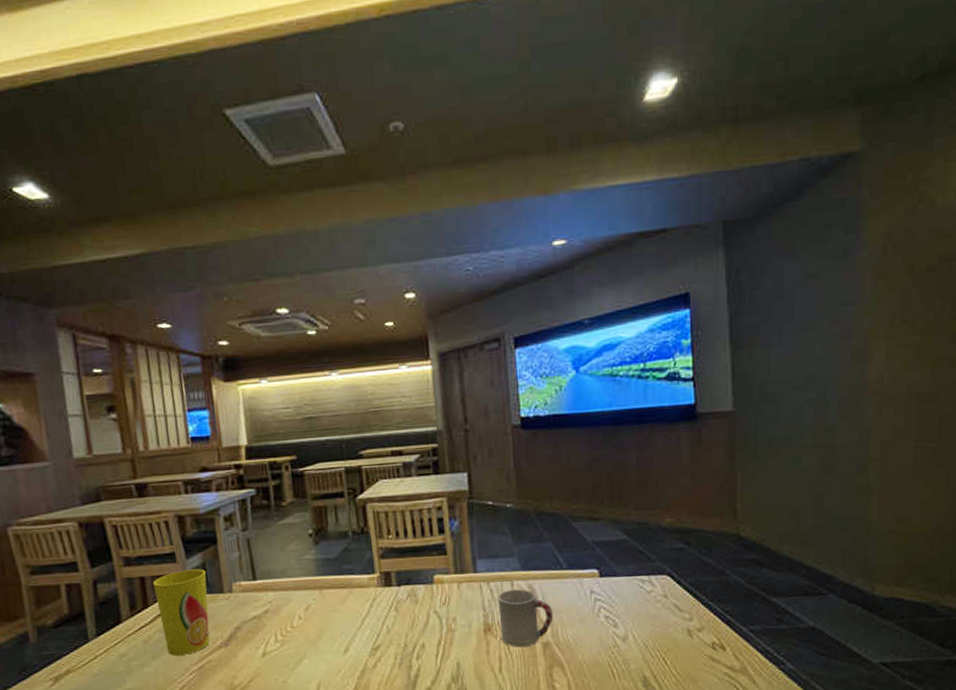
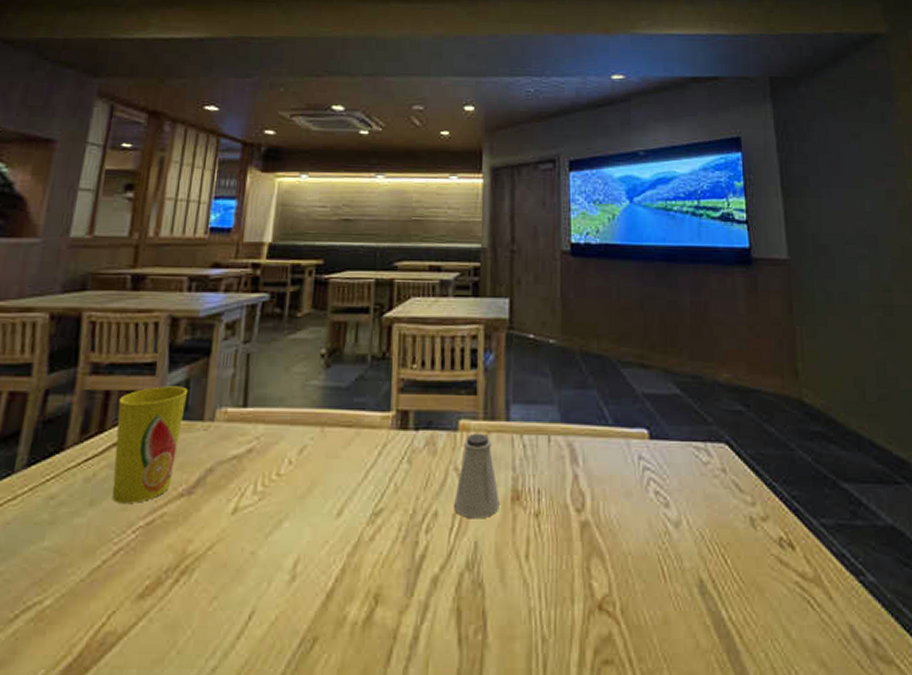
saltshaker: none [437,584,475,647] -> present [454,433,500,519]
cup: present [498,589,554,648] -> none [531,446,595,526]

